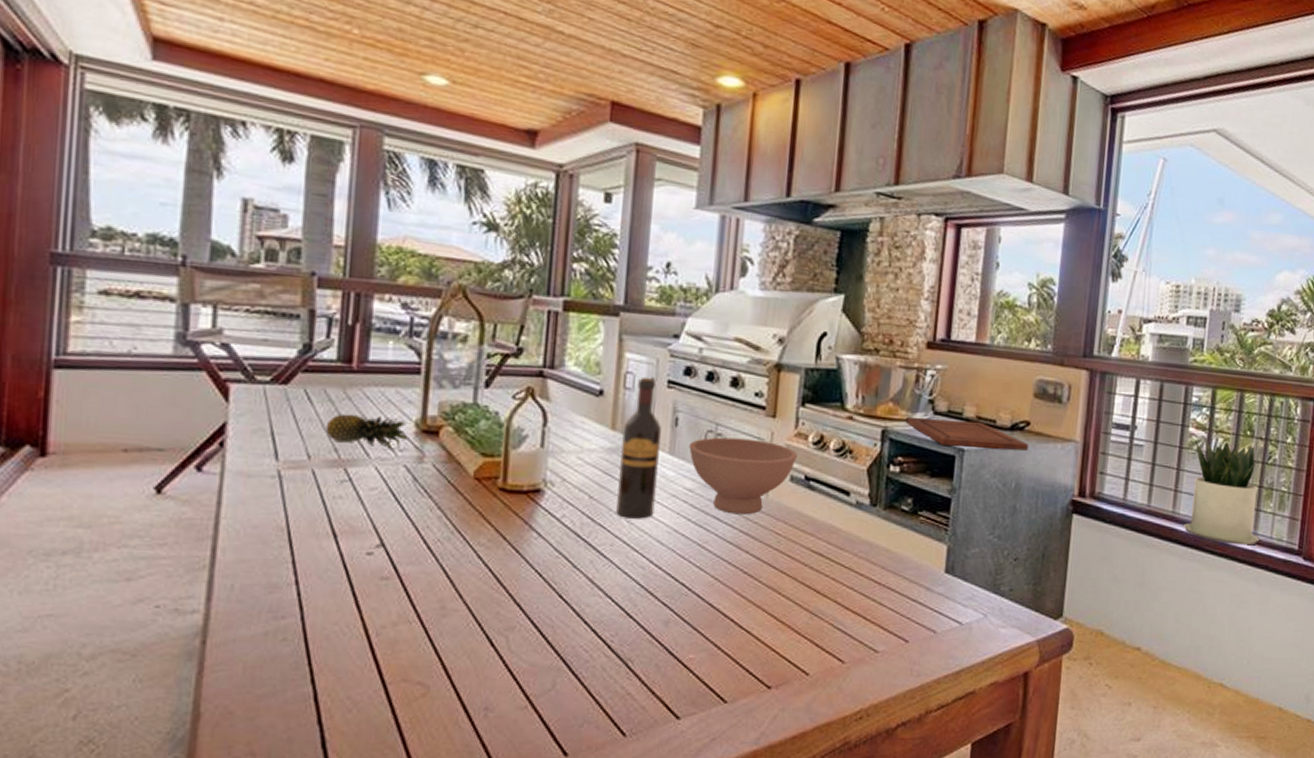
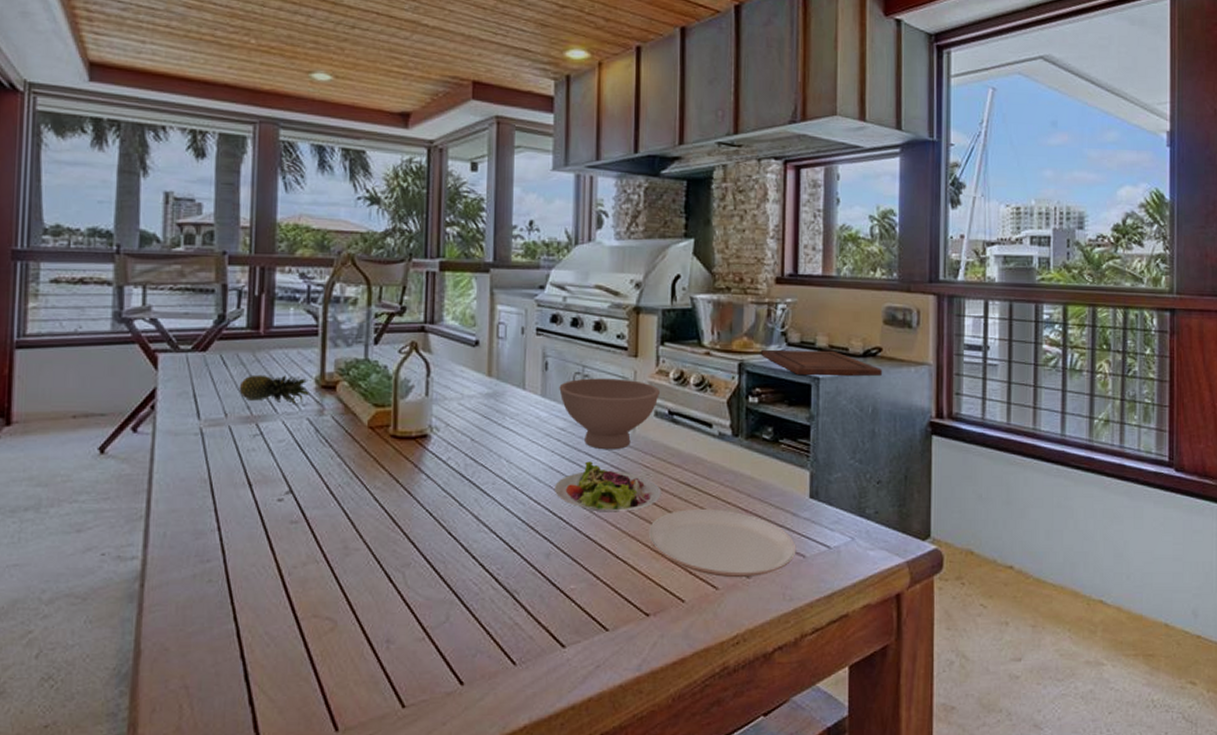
wine bottle: present [616,377,661,519] -> none [496,326,533,458]
salad plate: none [677,525,792,580] -> present [554,461,661,512]
plate: none [775,579,928,652] -> present [648,508,796,578]
planter: present [1183,439,1260,546] -> none [1045,355,1127,459]

